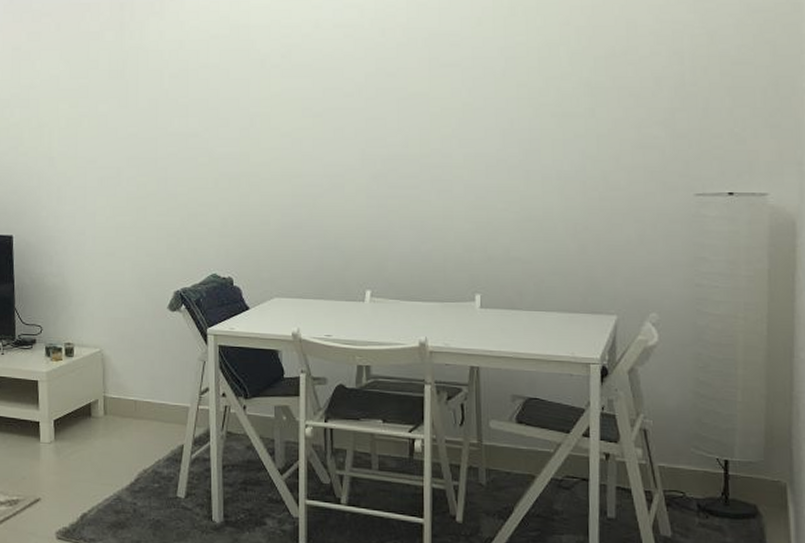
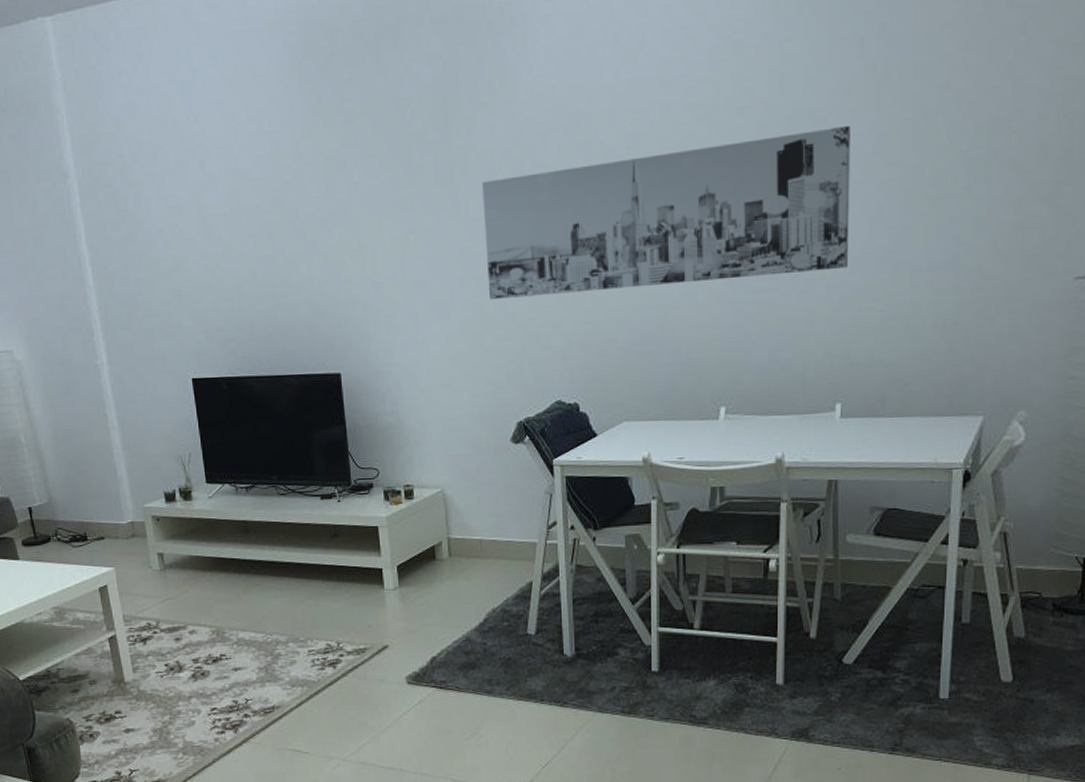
wall art: none [150,49,484,180] -> present [482,125,850,300]

